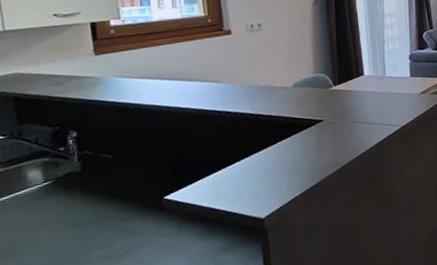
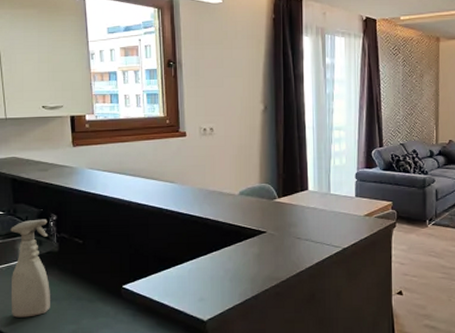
spray bottle: none [15,137,72,254] -> present [10,219,50,318]

